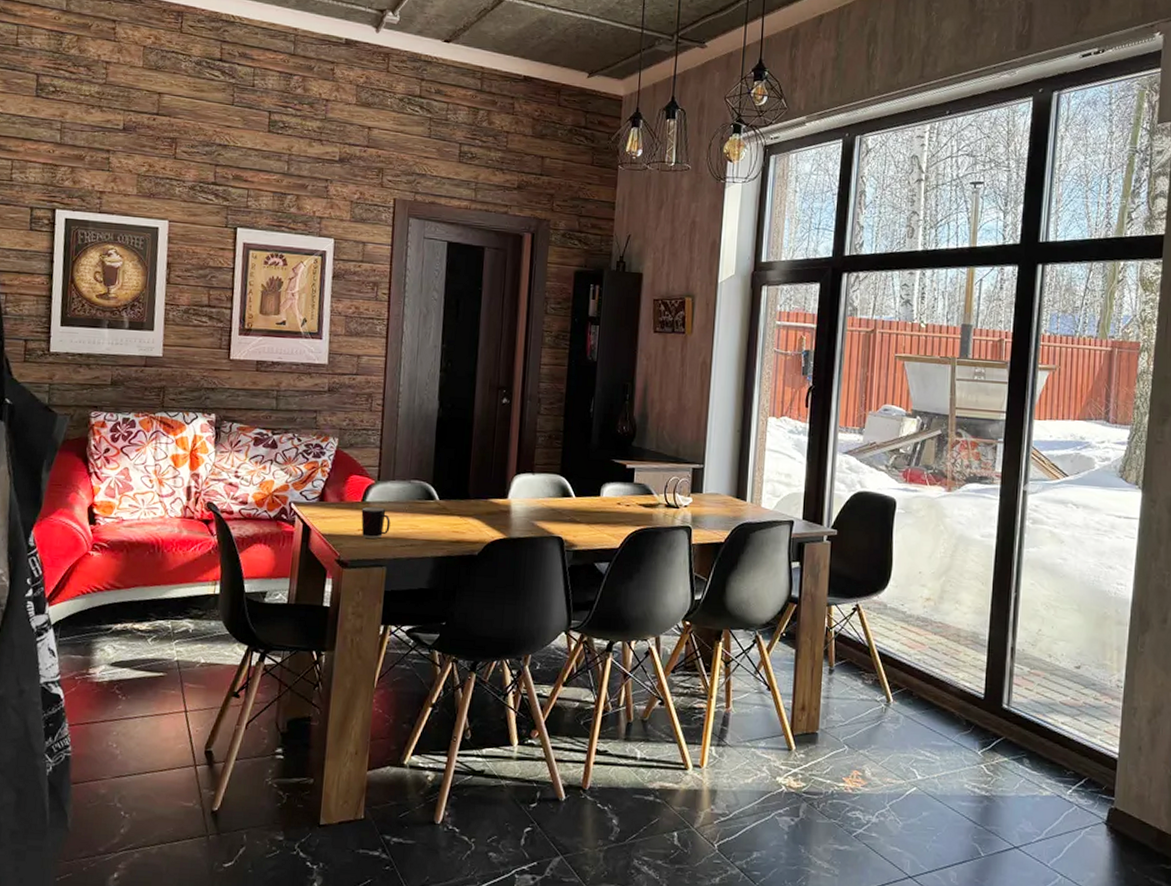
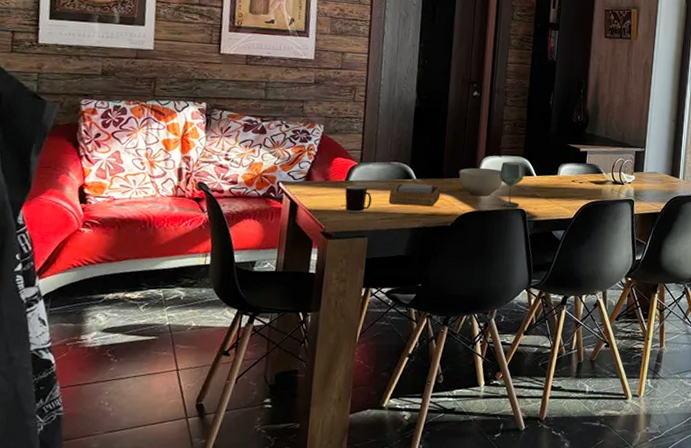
napkin holder: none [408,505,467,531] -> present [388,183,441,206]
bowl: none [486,487,537,521] -> present [459,167,503,197]
wine glass: none [532,480,561,534] -> present [498,161,524,208]

